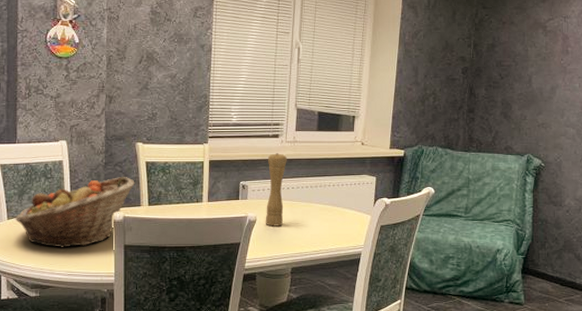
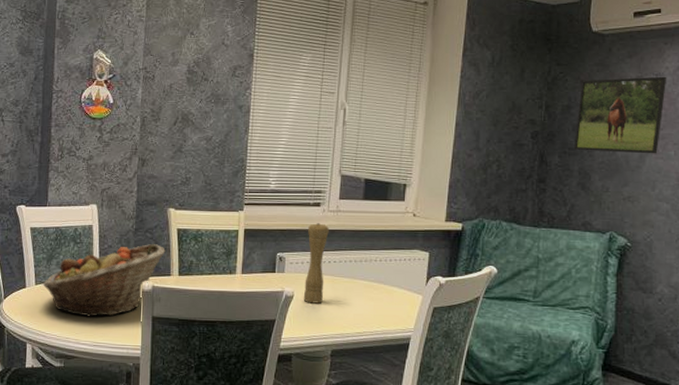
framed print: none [497,18,573,86] -> present [573,76,667,154]

